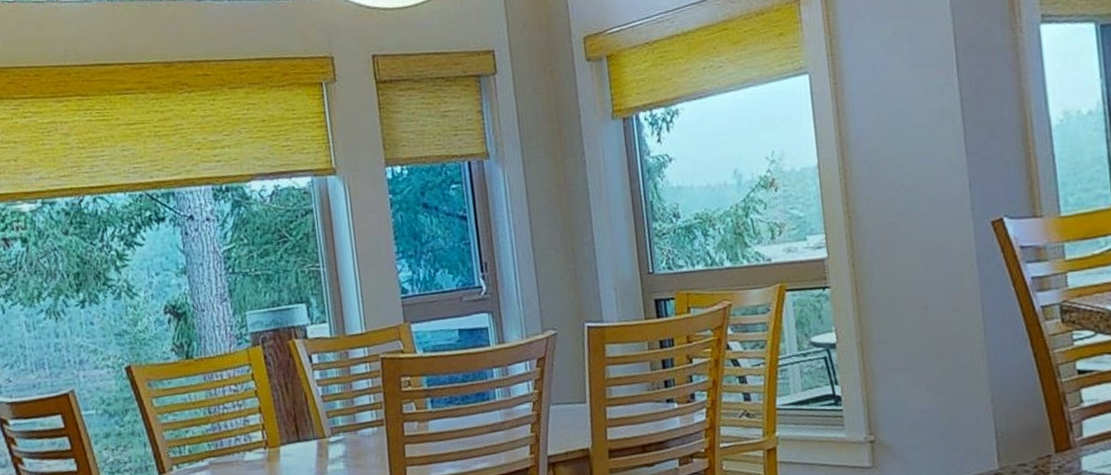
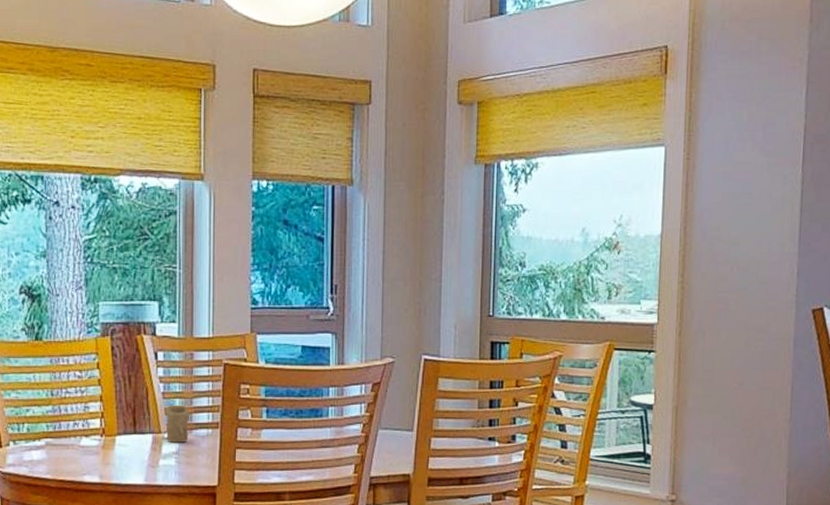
candle: none [327,406,355,446] -> present [166,405,190,443]

